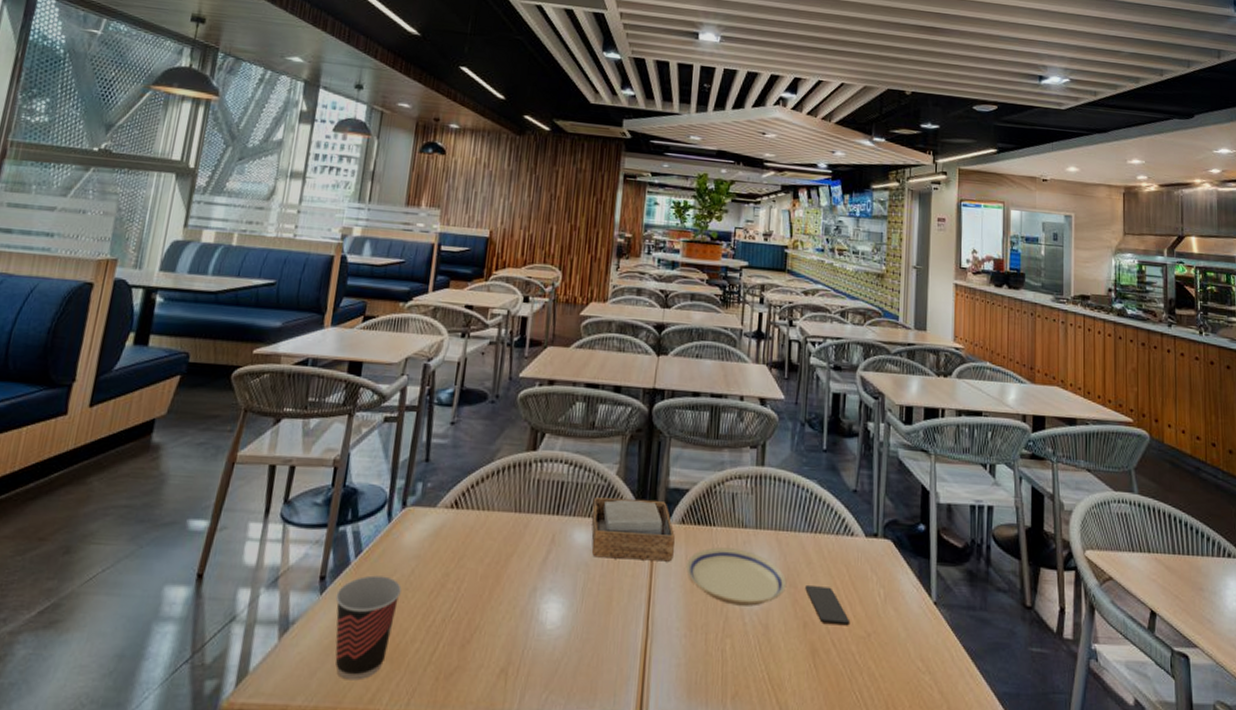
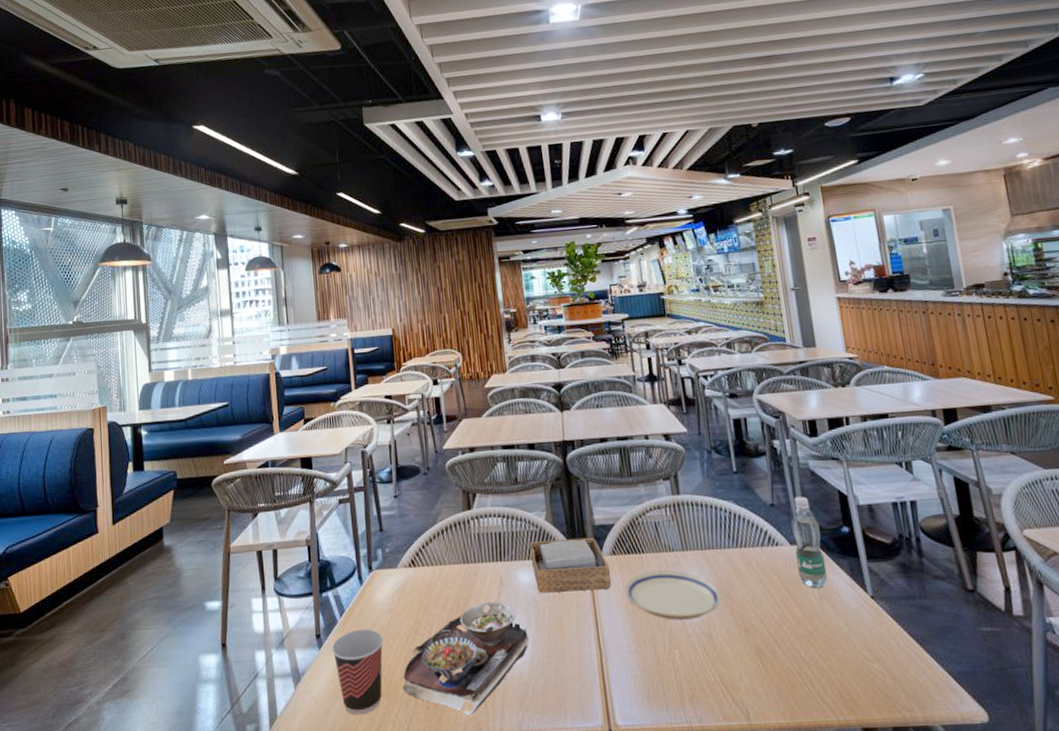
food tray: none [411,560,571,693] -> present [402,601,529,716]
smartphone: present [805,584,851,626] -> none [740,594,791,628]
bottle: none [868,486,897,587] -> present [791,496,828,588]

